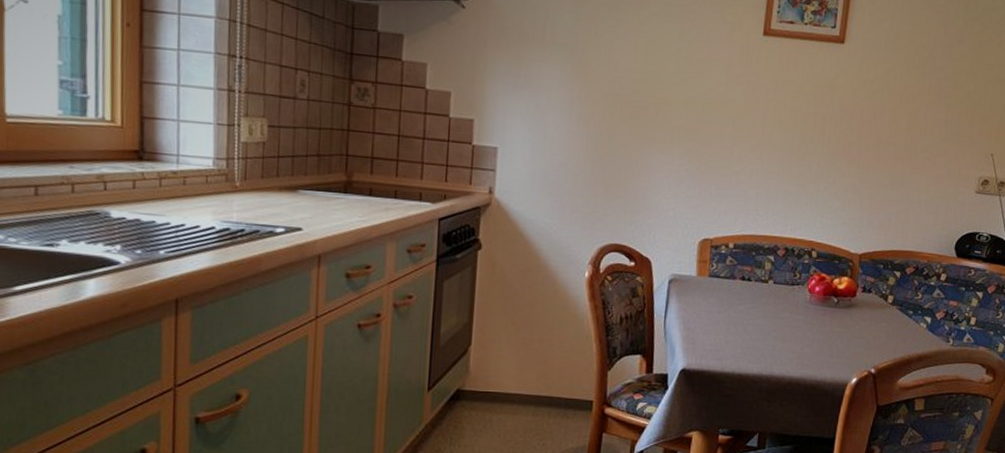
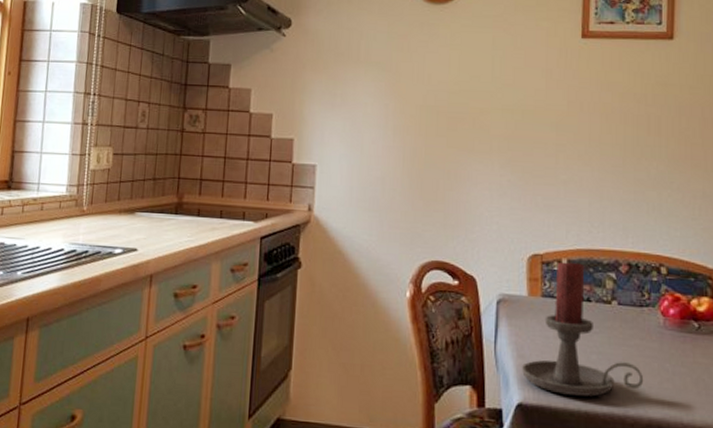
candle holder: none [686,245,789,361] -> present [521,261,644,397]

